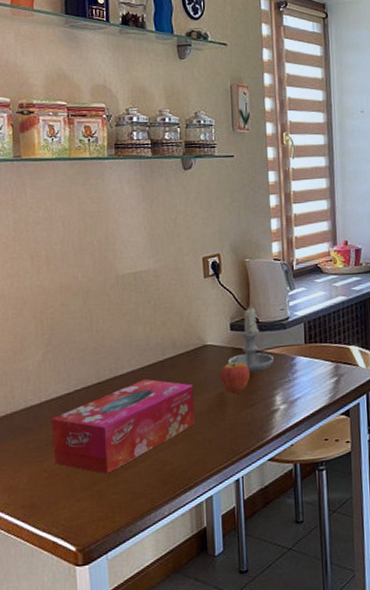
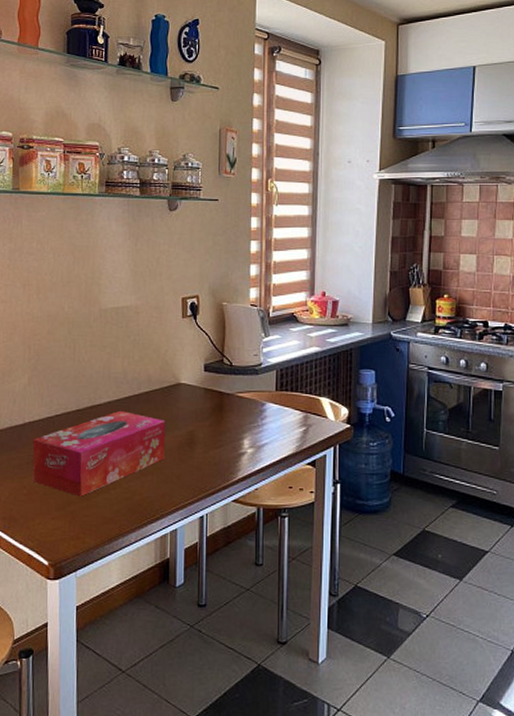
fruit: present [220,357,250,394] -> none [192,398,220,433]
candle: present [227,306,275,373] -> none [199,349,245,415]

